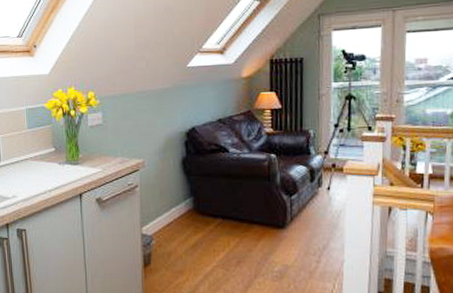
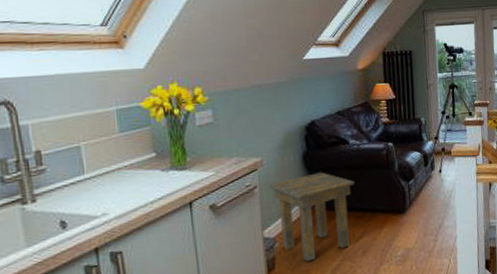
side table: none [148,178,232,263] -> present [268,172,355,262]

